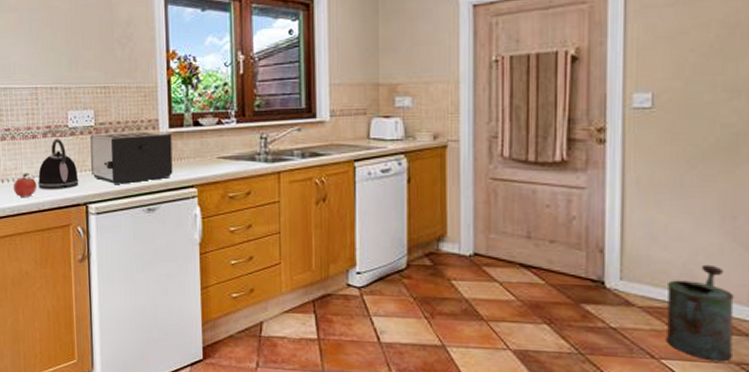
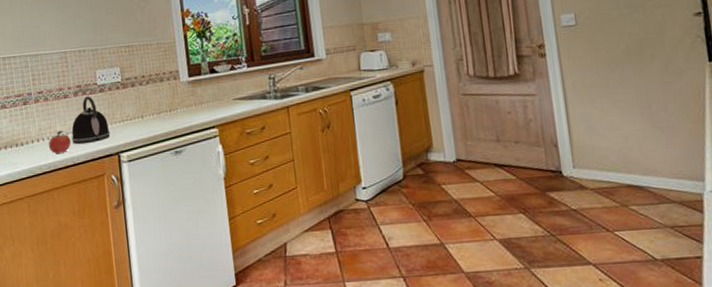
toaster: present [90,132,173,184] -> none [118,81,195,133]
watering can: present [666,264,734,361] -> none [610,147,667,227]

